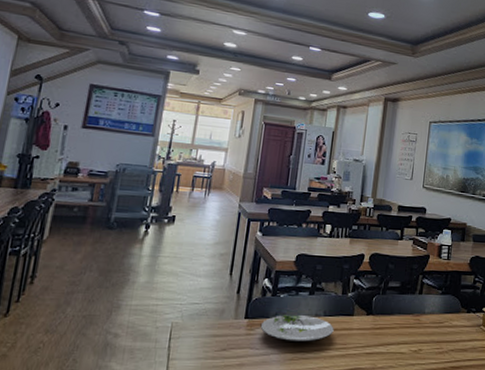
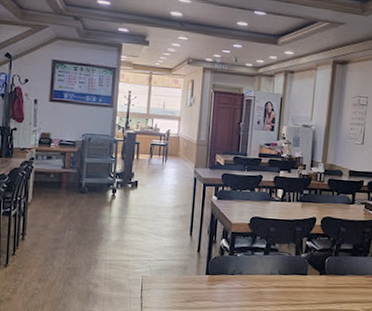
plate: present [260,315,334,343] -> none [220,272,289,298]

